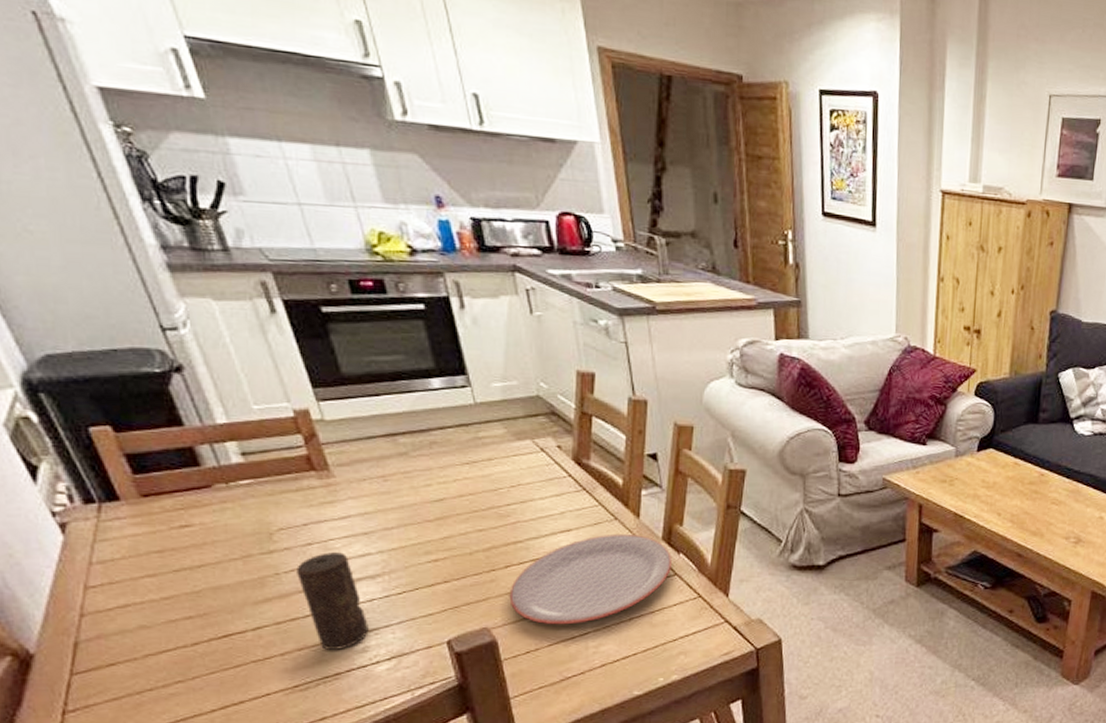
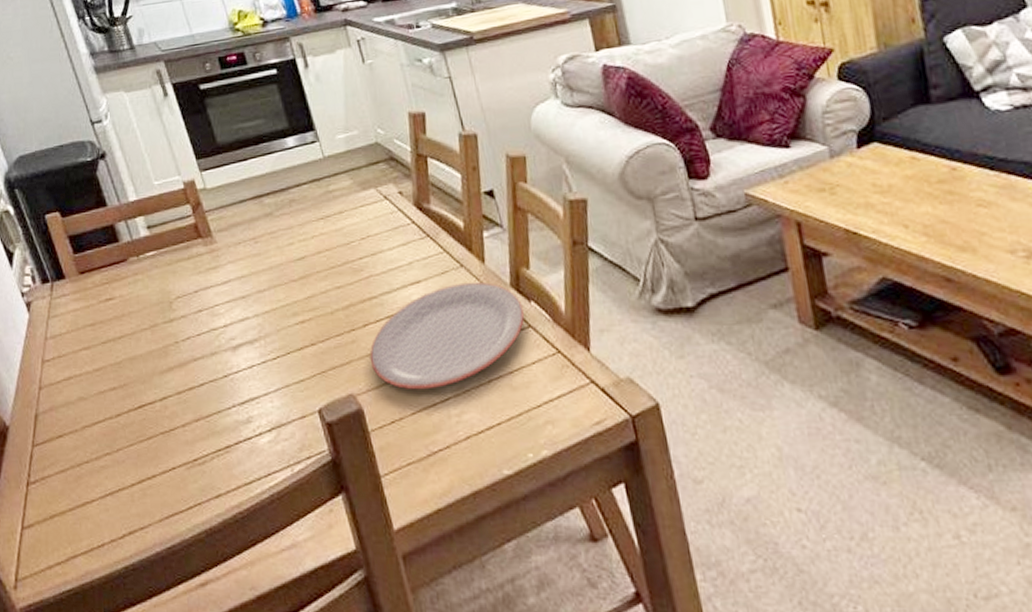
candle: present [296,552,369,650] -> none [191,318,251,420]

